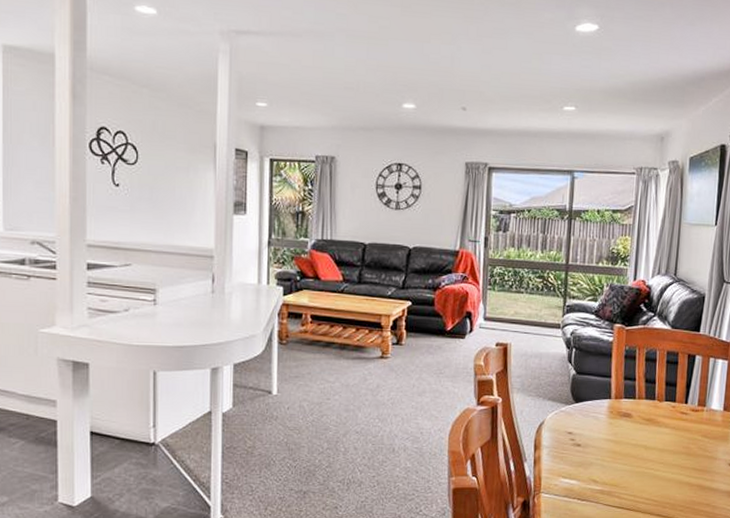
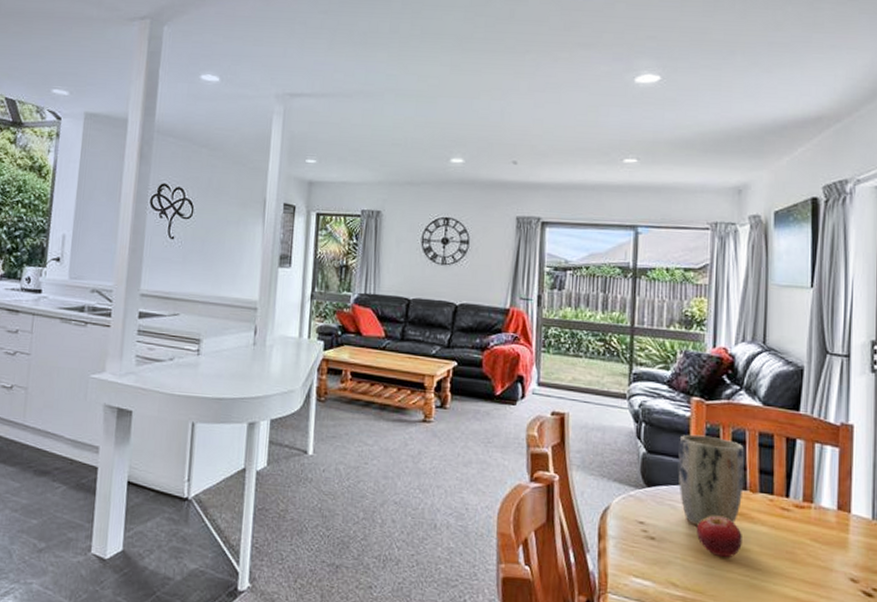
plant pot: none [601,356,655,433] -> present [678,434,745,527]
fruit: none [613,423,650,456] -> present [696,516,742,558]

